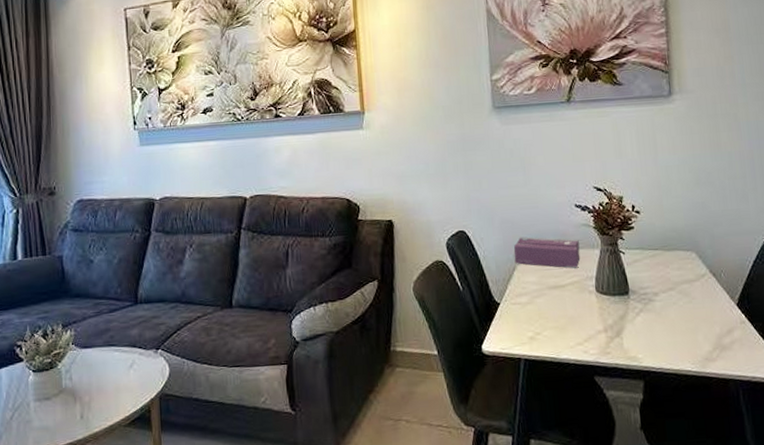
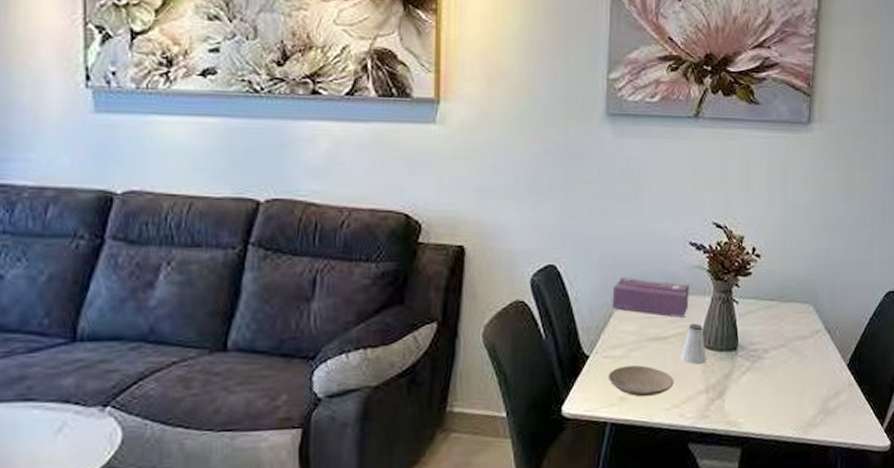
plate: none [518,310,576,337] -> present [609,365,674,397]
saltshaker: none [578,272,602,308] -> present [680,323,706,364]

